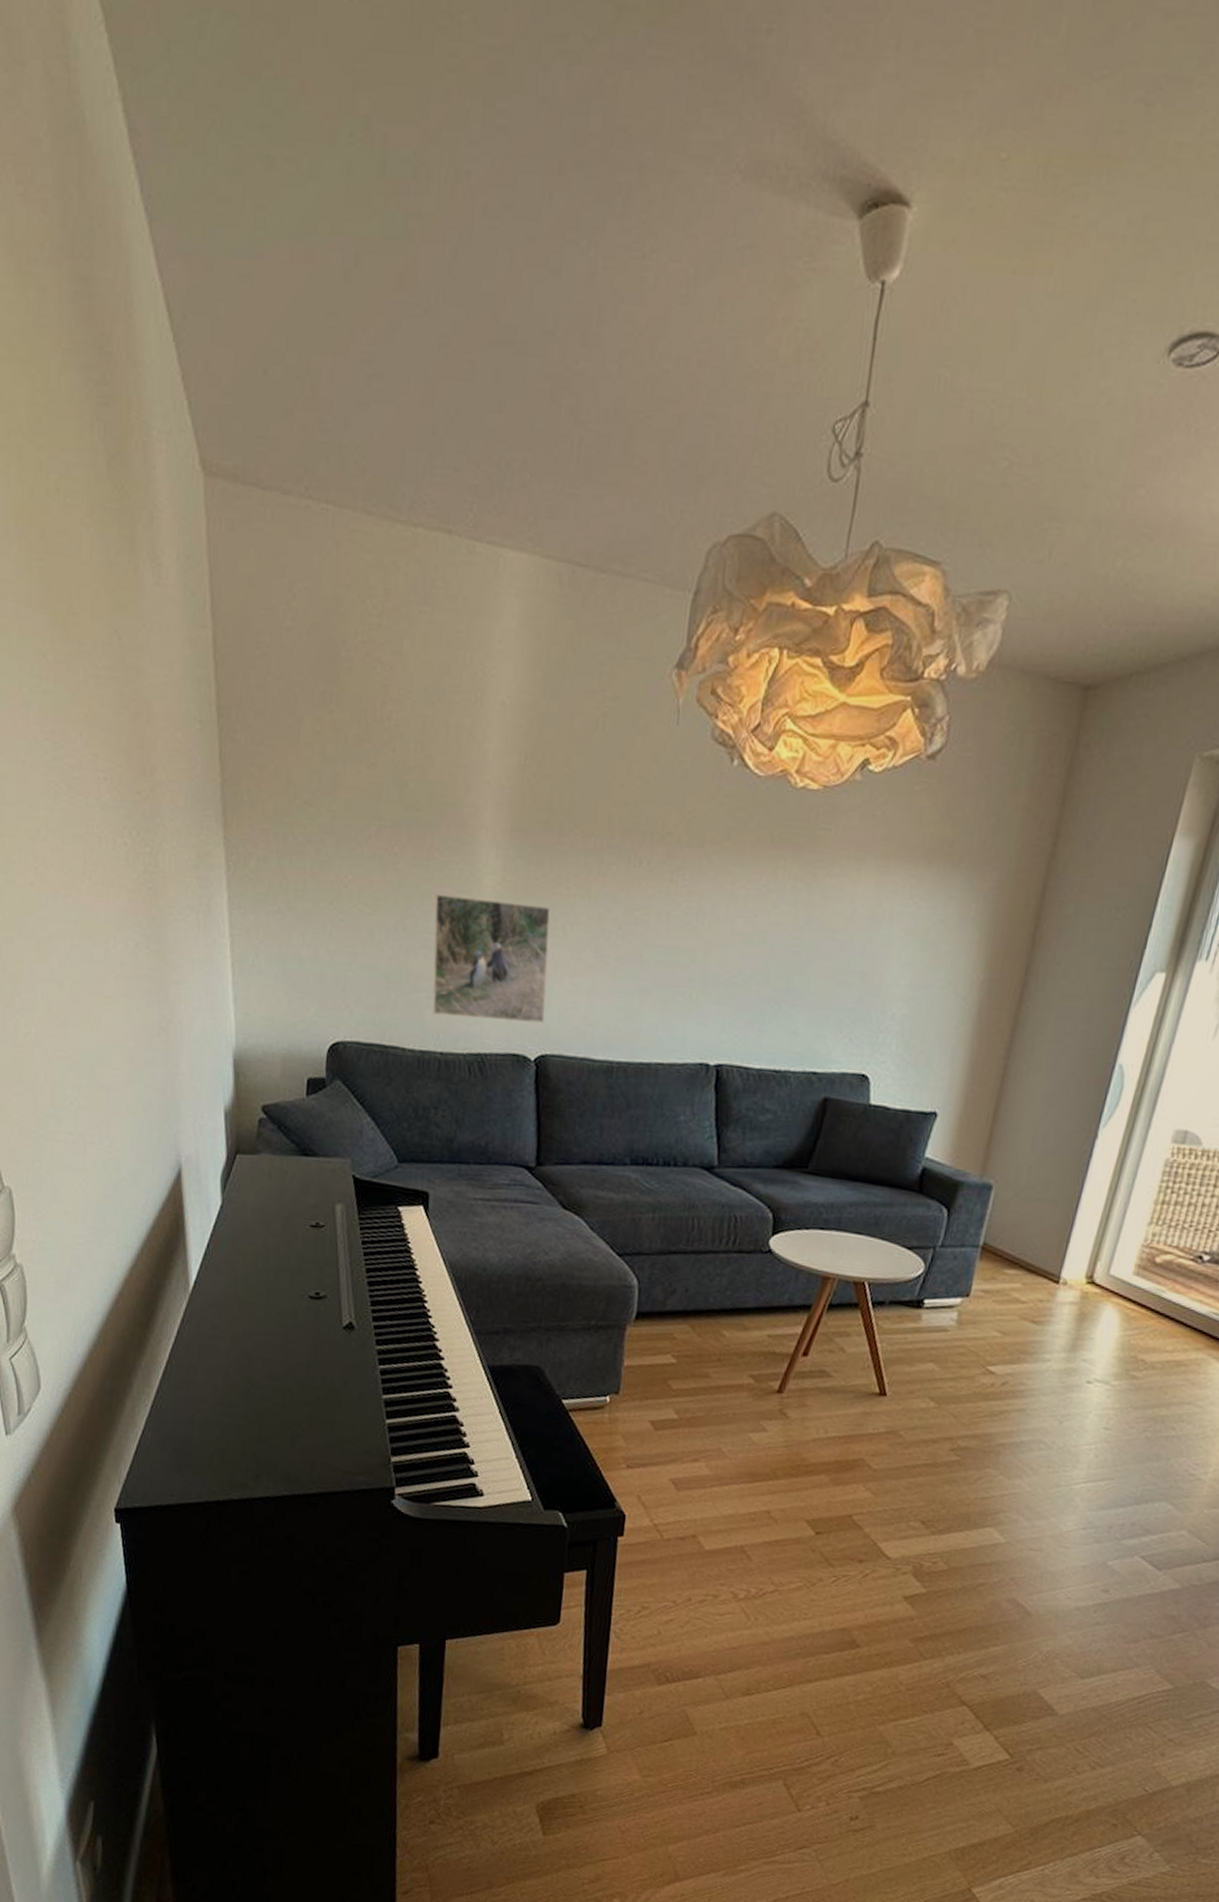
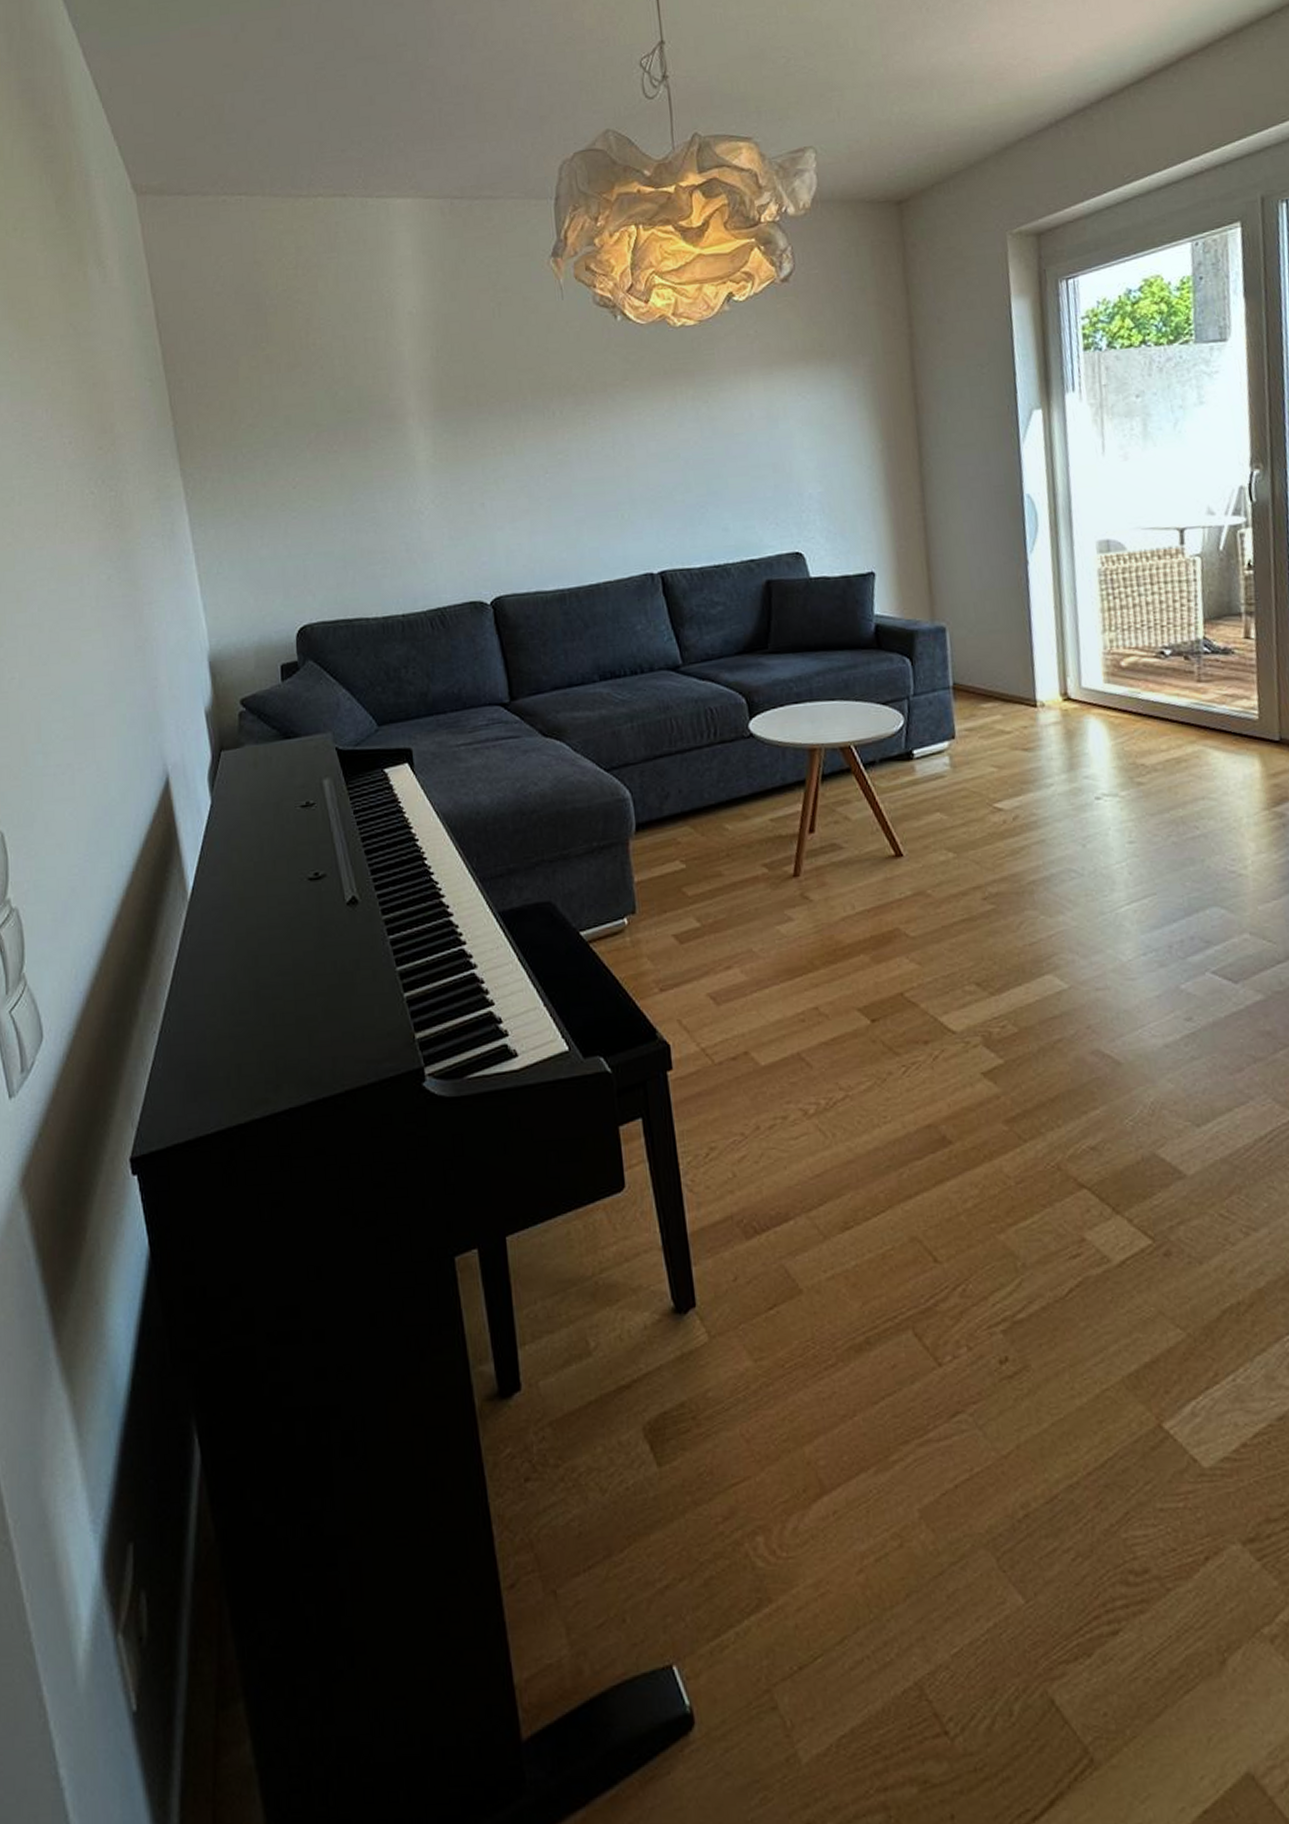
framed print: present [432,893,551,1024] -> none [376,467,494,582]

